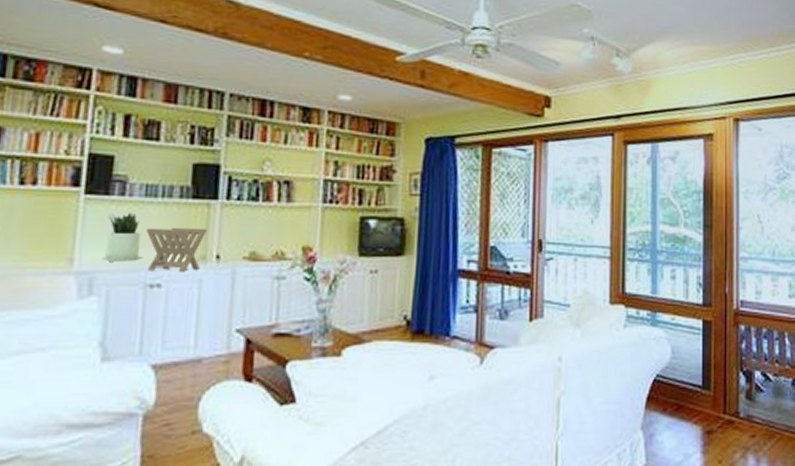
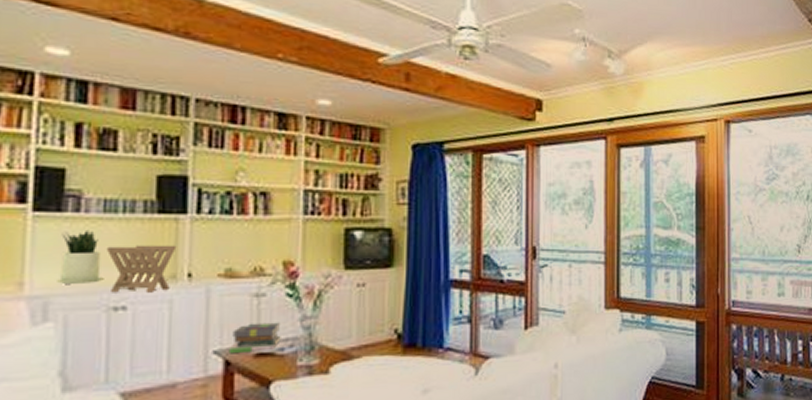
books: none [250,304,299,333] -> present [228,322,281,354]

